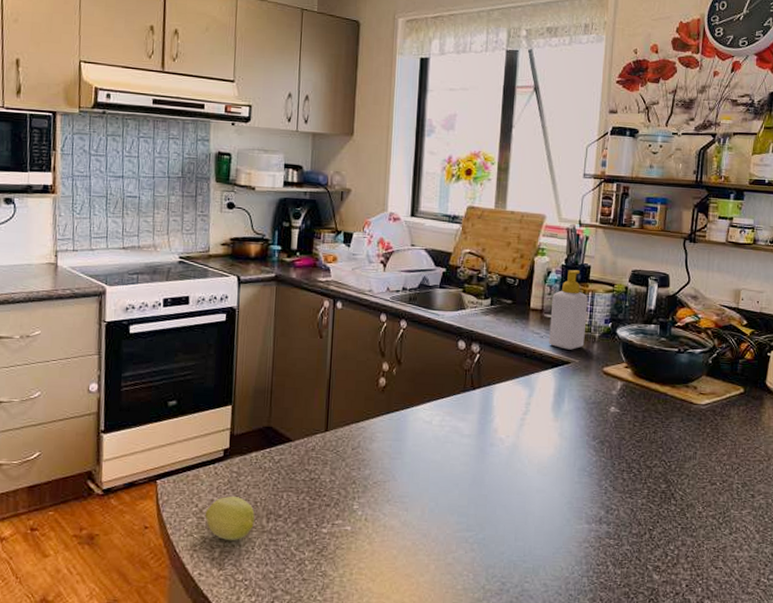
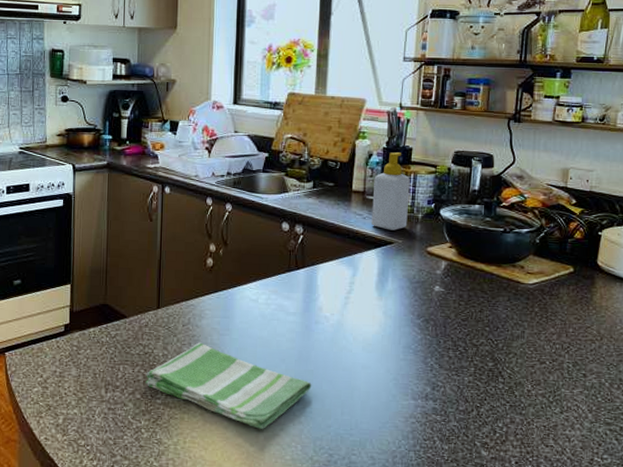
fruit: present [205,496,255,541] -> none [49,368,94,410]
dish towel: none [311,467,485,558] -> present [145,342,312,429]

